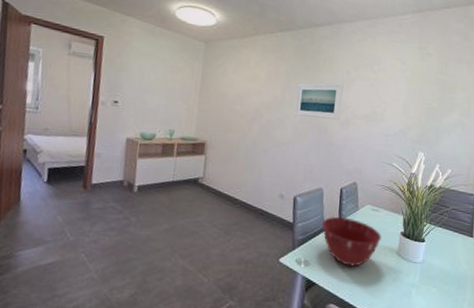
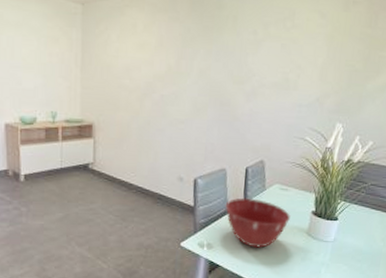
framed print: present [295,83,344,120] -> none [192,46,250,91]

